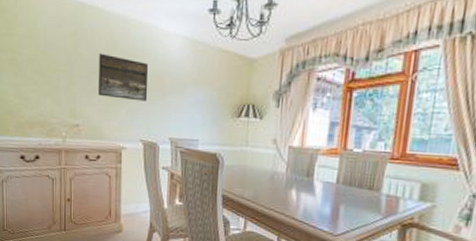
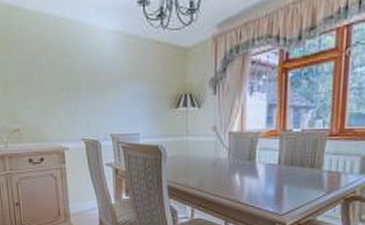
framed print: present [98,53,149,101] -> none [32,55,85,101]

